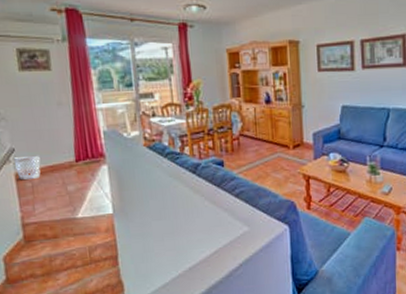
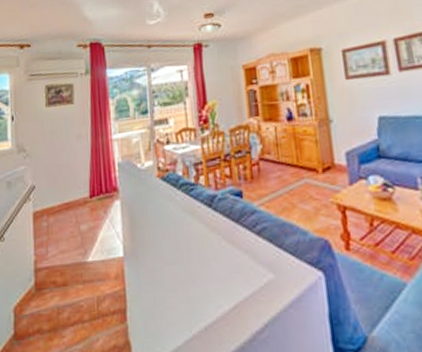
wastebasket: present [13,155,41,181] -> none [33,192,57,220]

